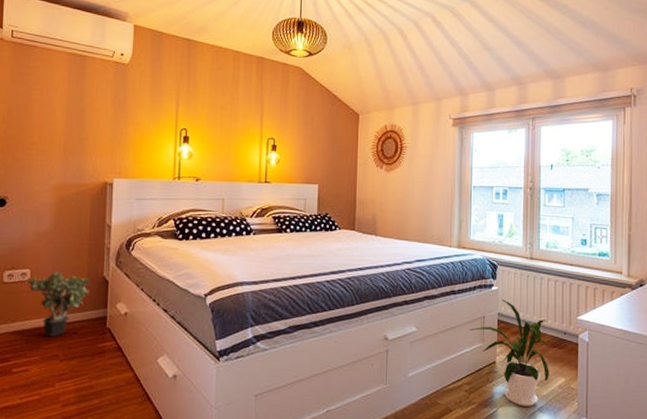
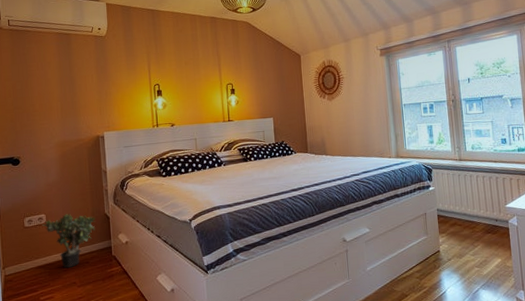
house plant: present [468,299,550,406] -> none [413,197,487,286]

